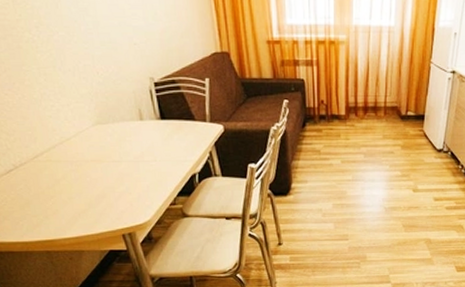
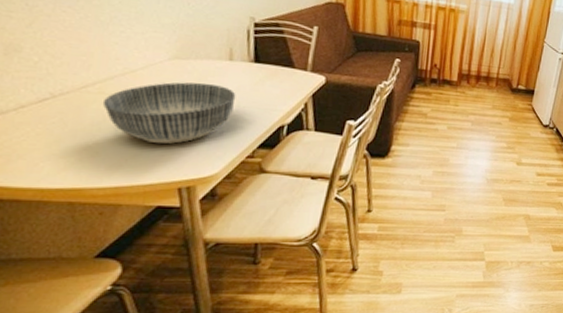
bowl: none [51,143,152,198] -> present [102,82,236,144]

